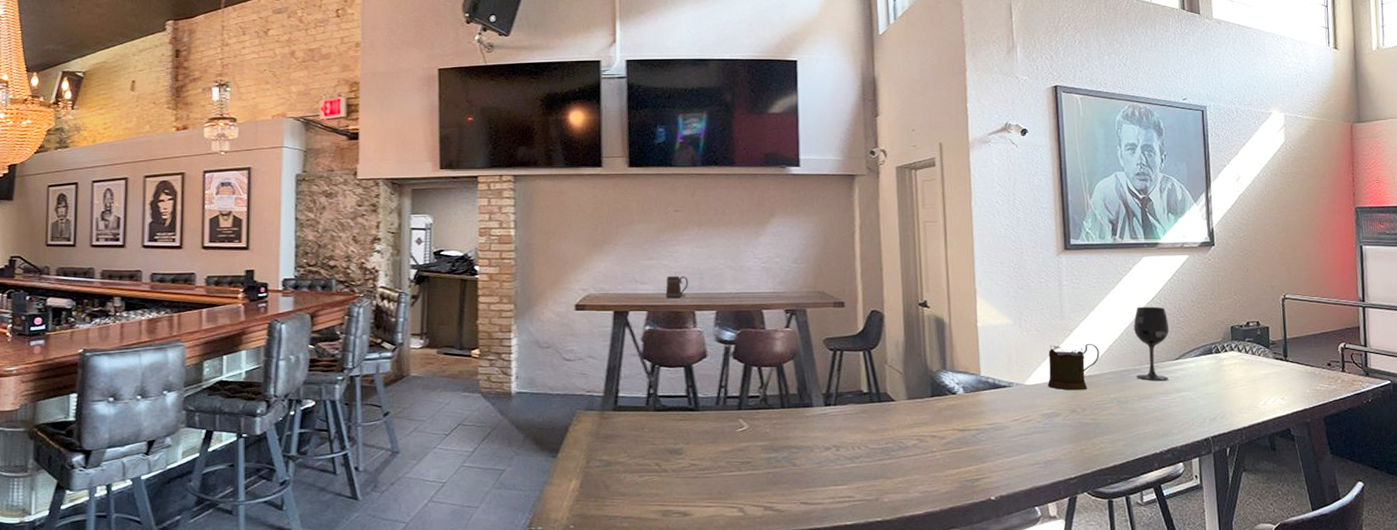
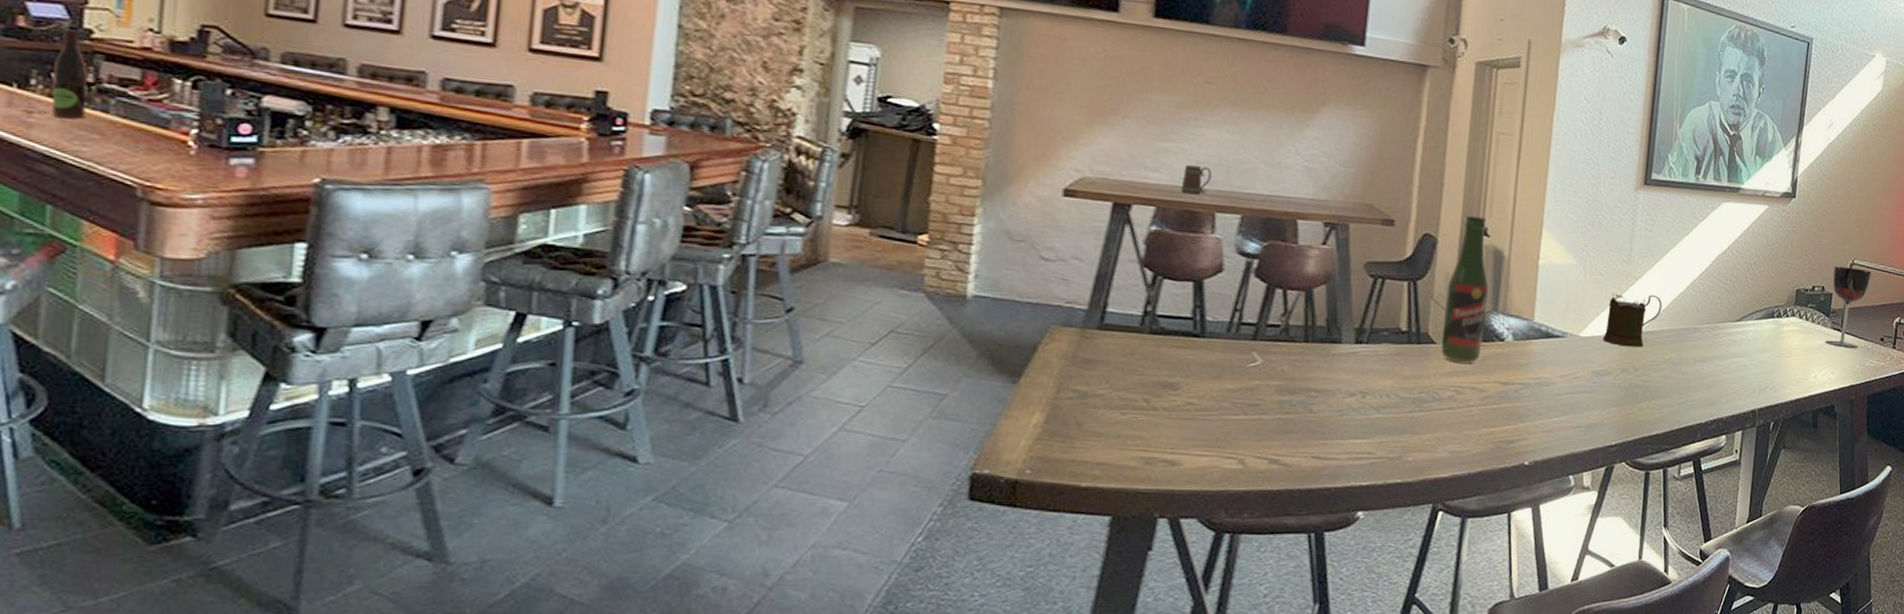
beer bottle: none [898,292,937,416] -> present [1441,216,1488,363]
wine glass: present [1133,306,1170,381] -> none [1694,258,1737,344]
wineglass: none [1265,302,1306,375] -> present [1825,266,1872,348]

